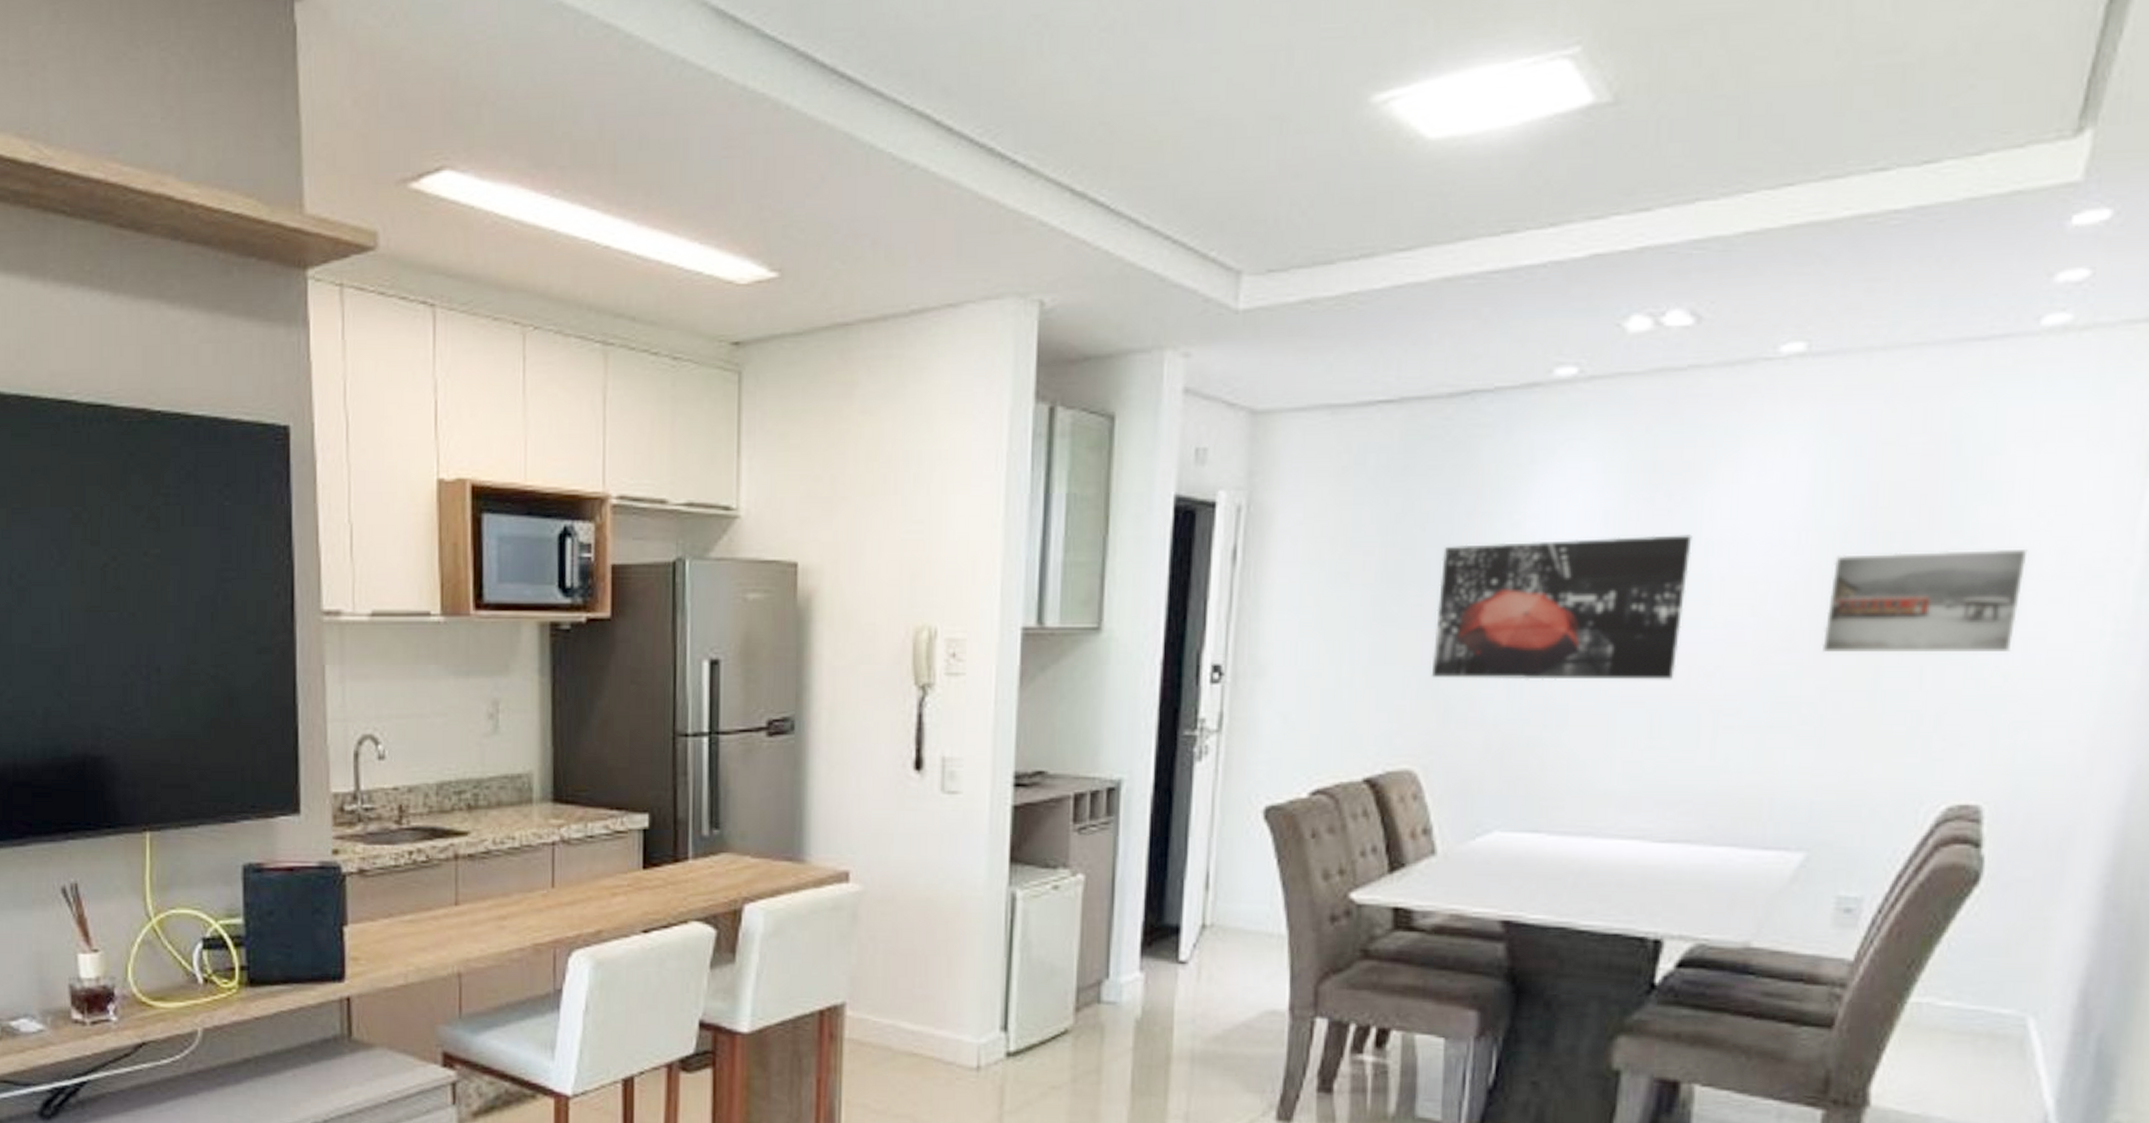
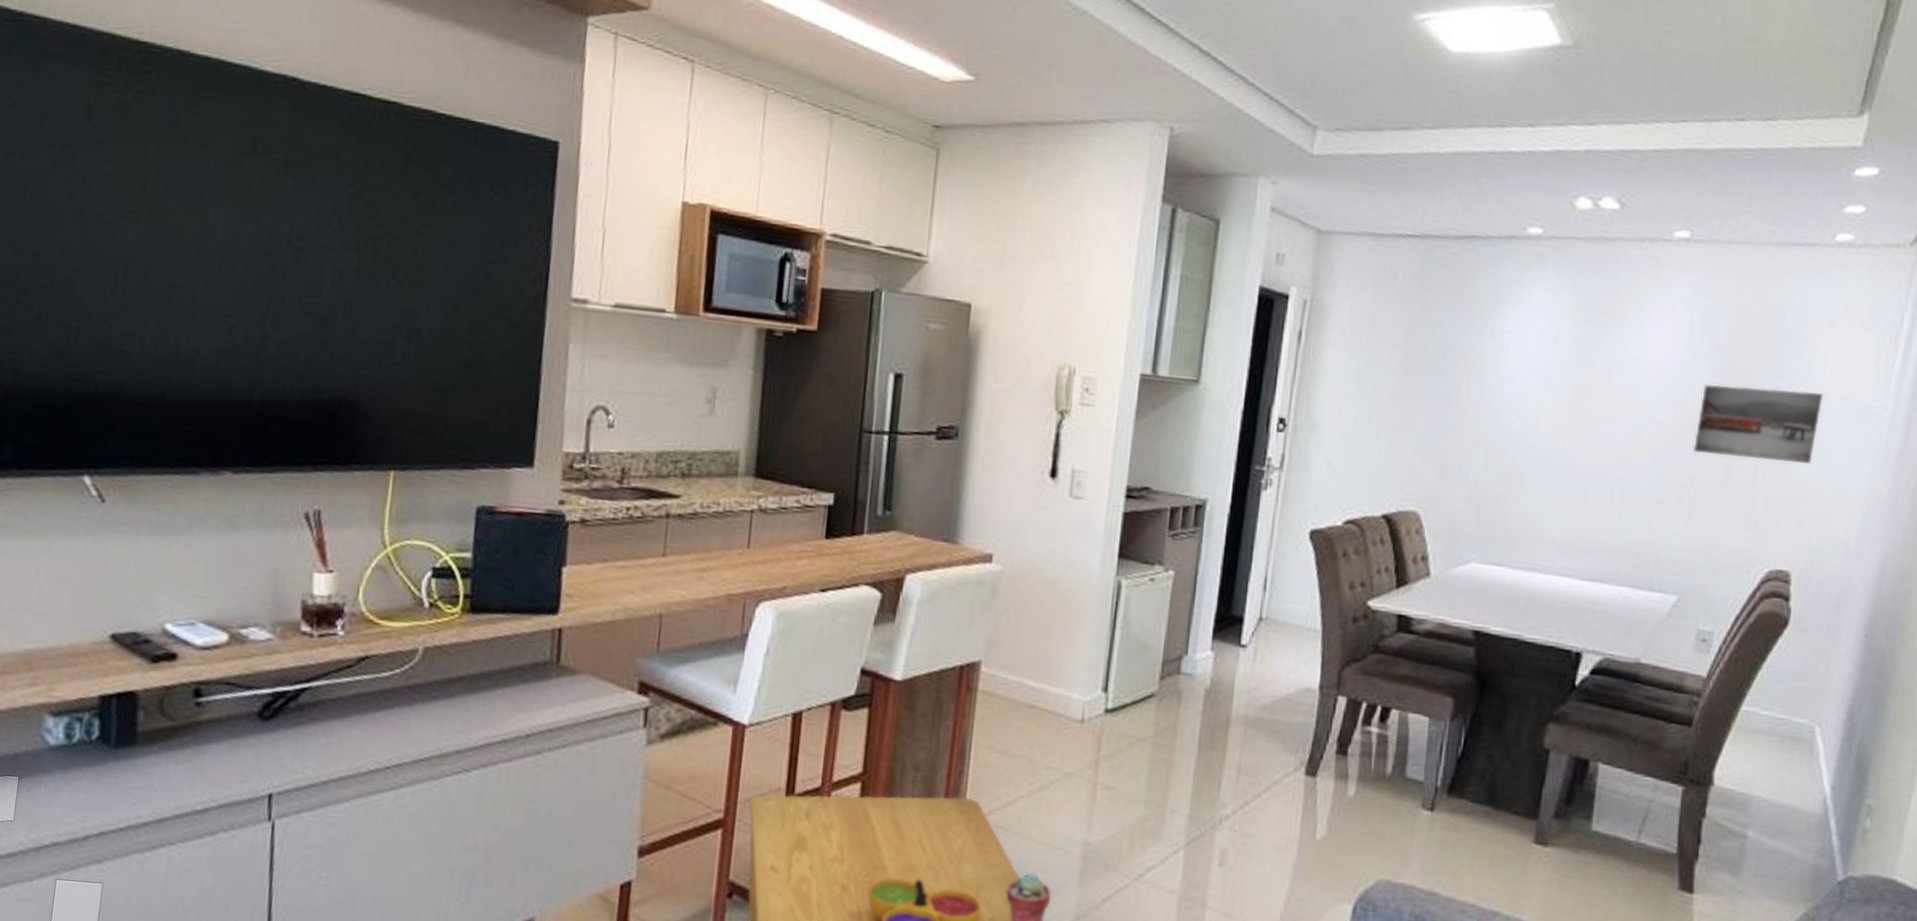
wall art: present [1431,534,1692,680] -> none [1433,347,1613,462]

